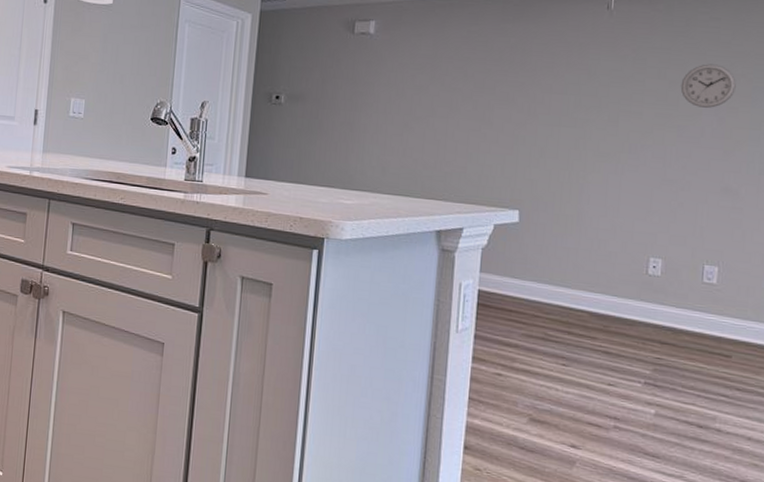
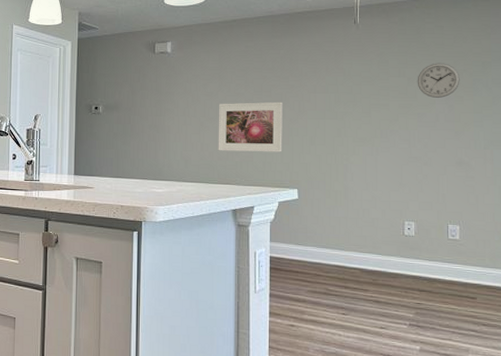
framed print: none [423,99,509,164] -> present [218,101,282,152]

